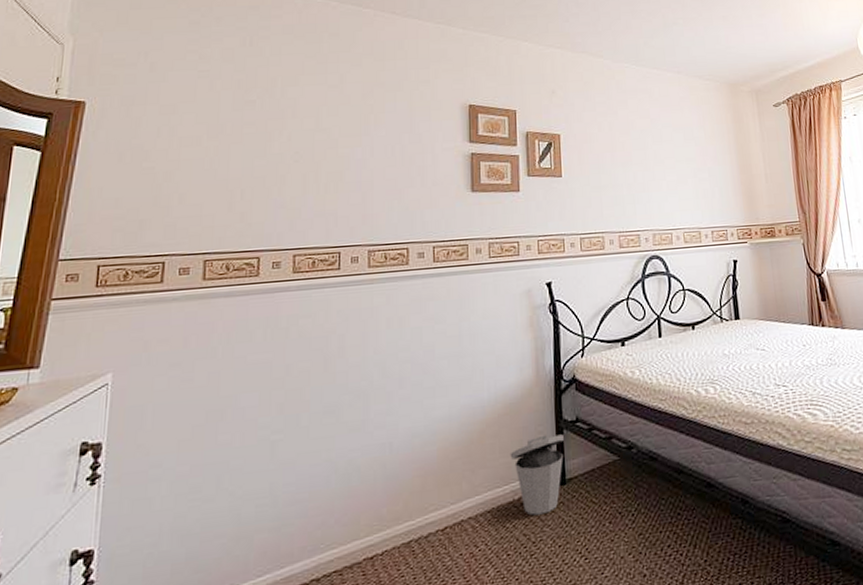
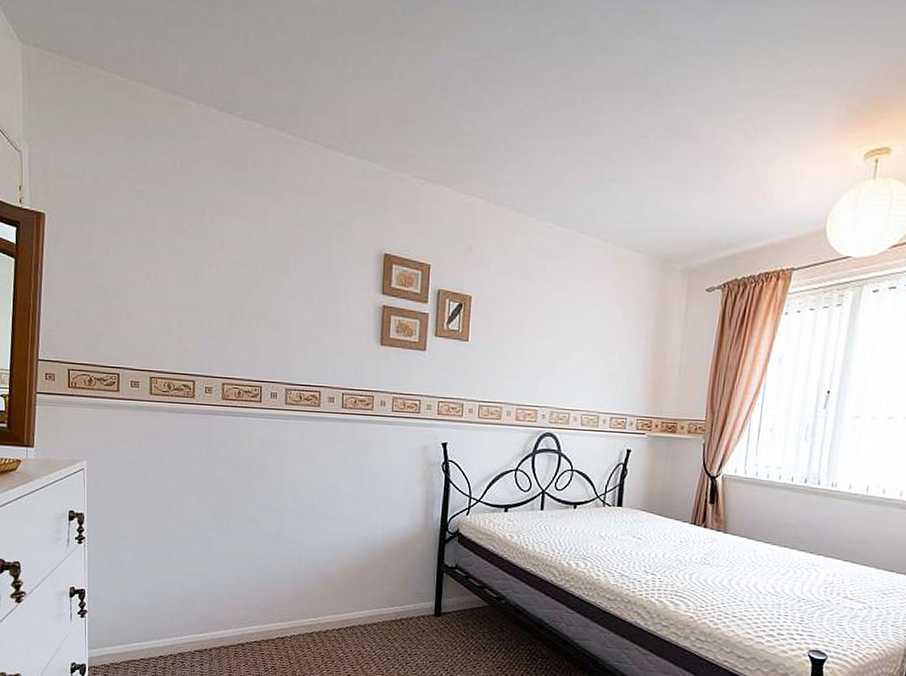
trash can: present [510,434,564,516] -> none [396,574,443,635]

